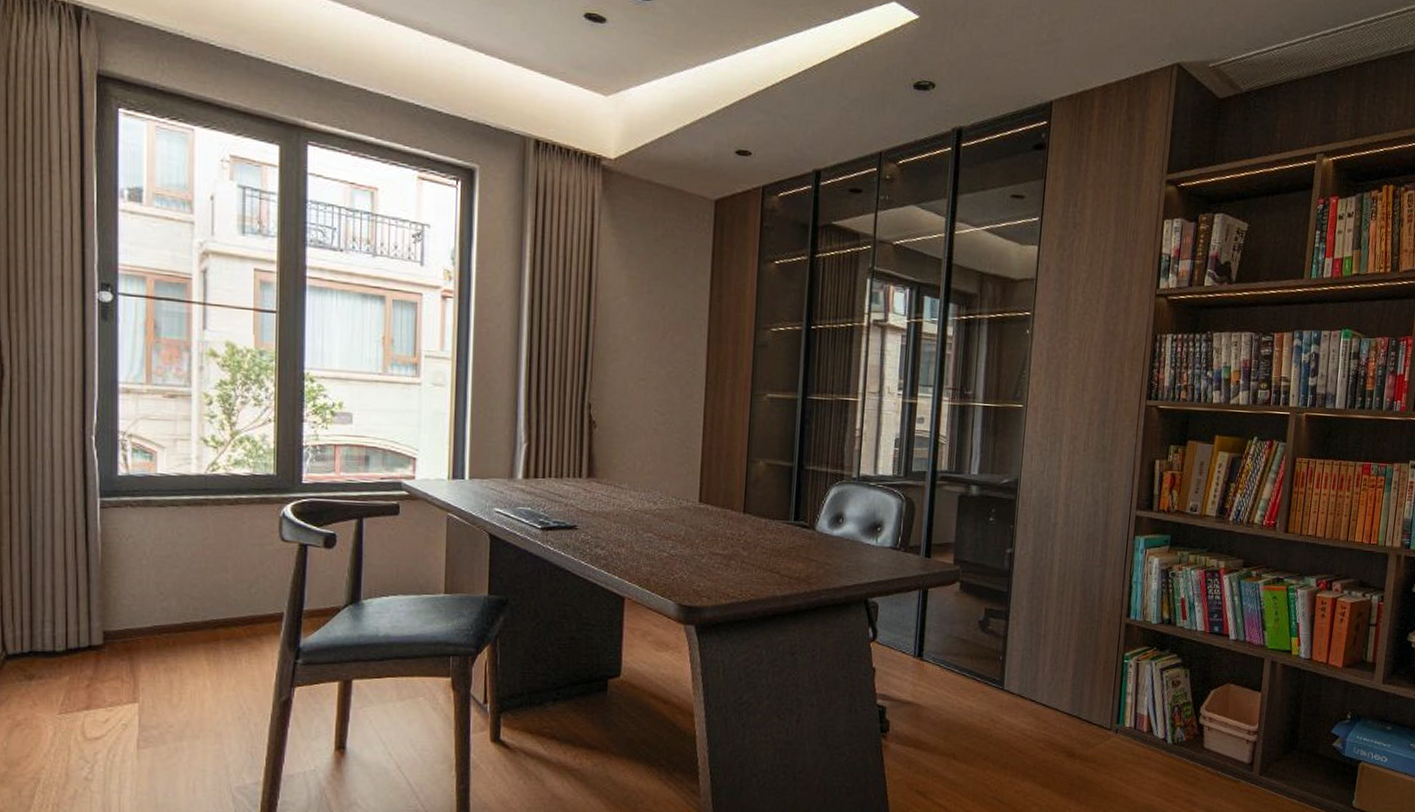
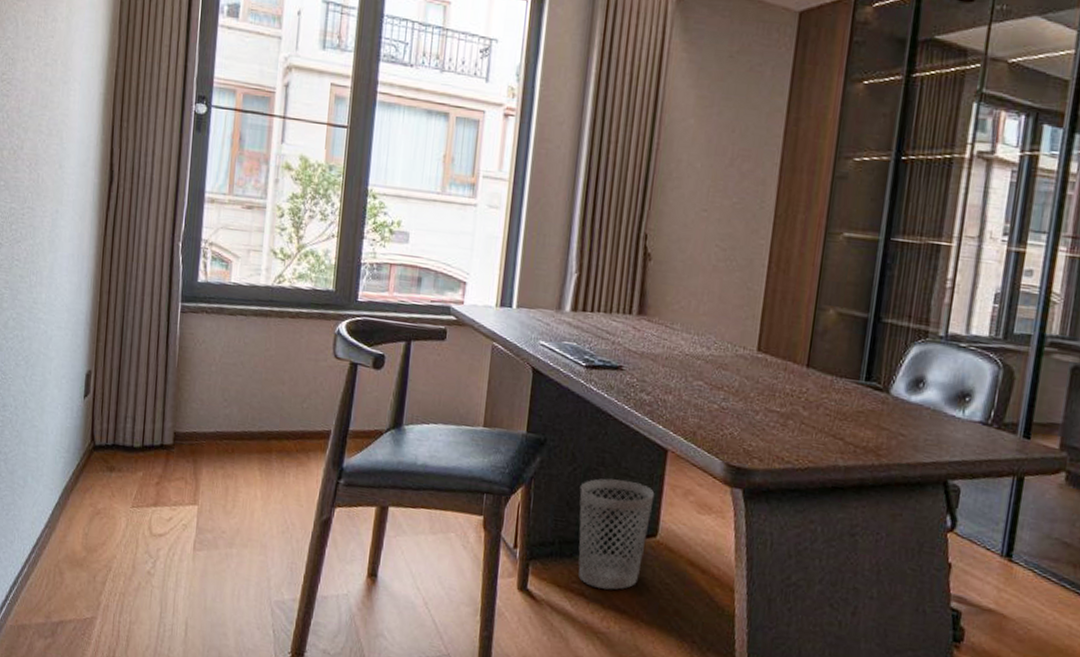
wastebasket: none [544,629,616,730] -> present [578,478,655,590]

